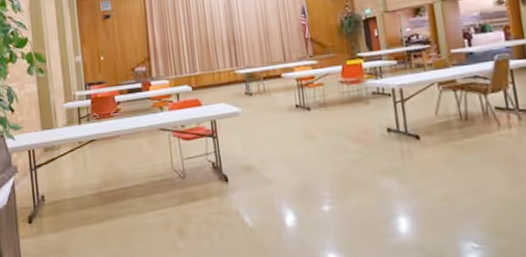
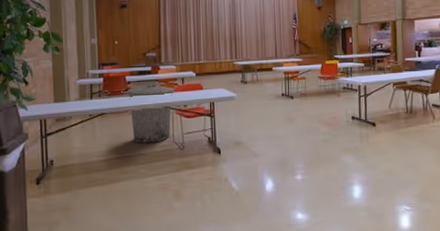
trash can: none [118,102,168,173] -> present [128,84,173,143]

